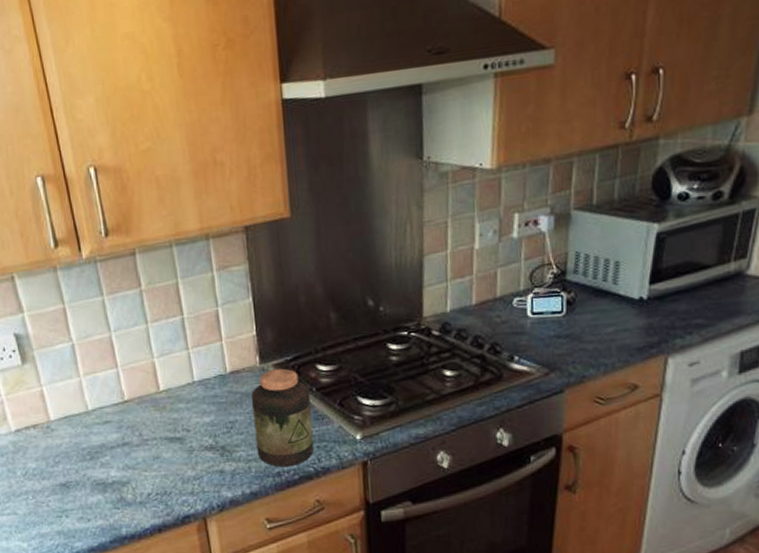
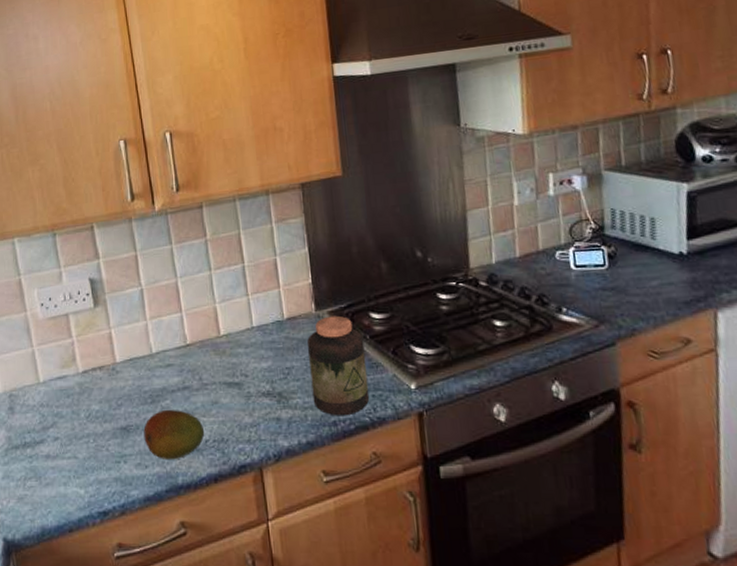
fruit: none [83,465,146,513] -> present [143,409,204,459]

